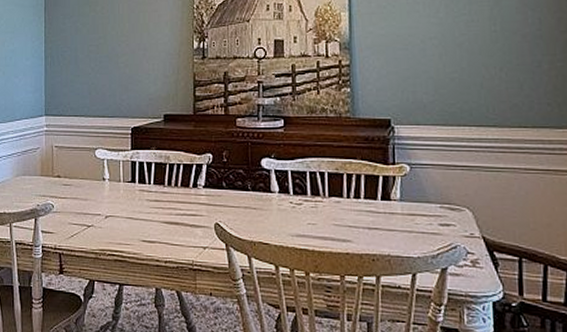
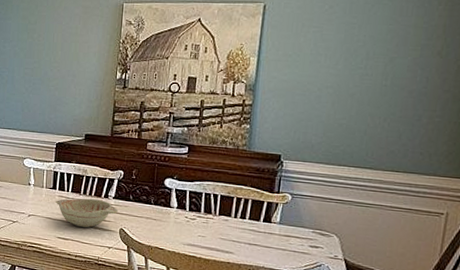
decorative bowl: none [136,190,211,226] -> present [55,198,119,228]

